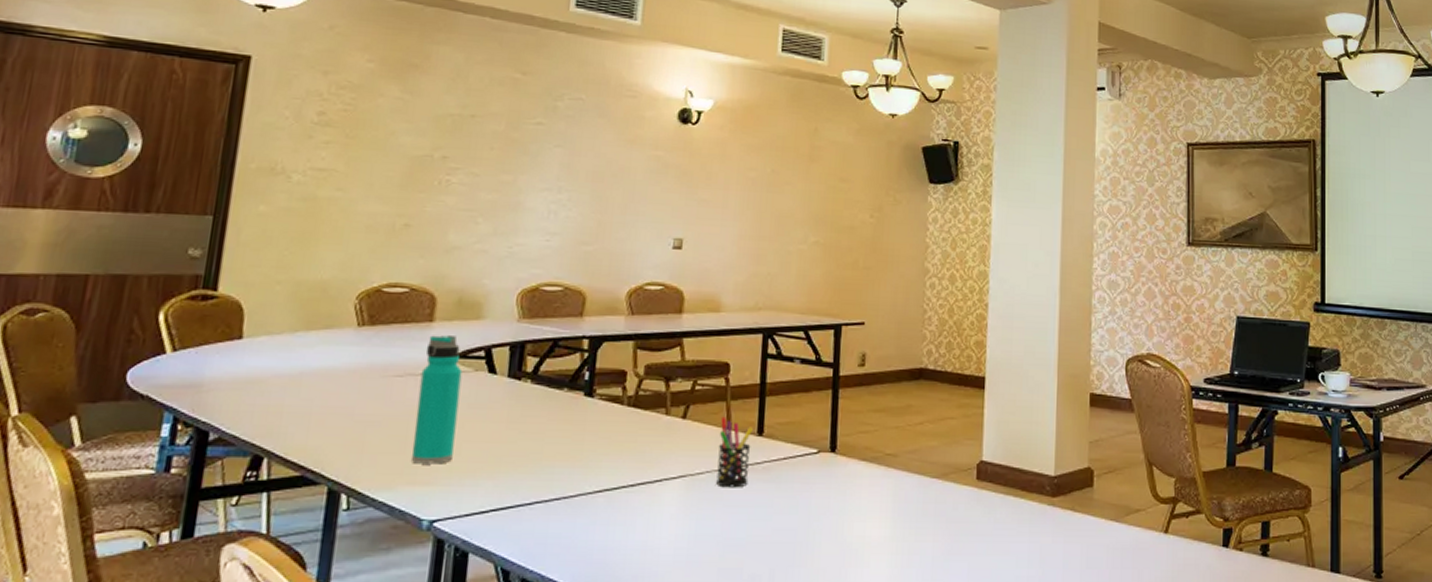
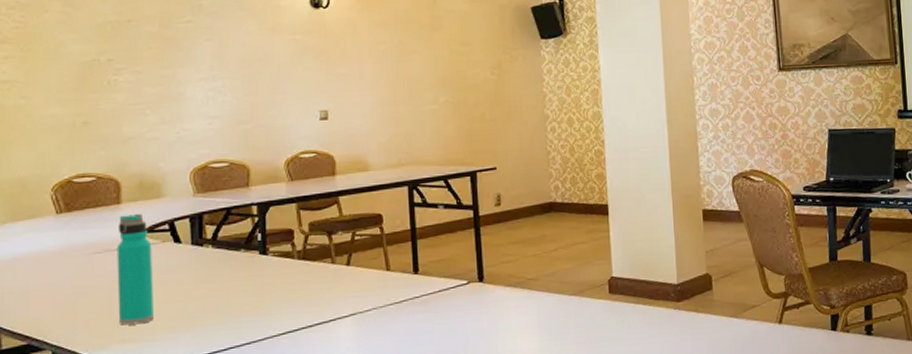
pen holder: present [716,416,754,488] -> none [380,260,411,321]

